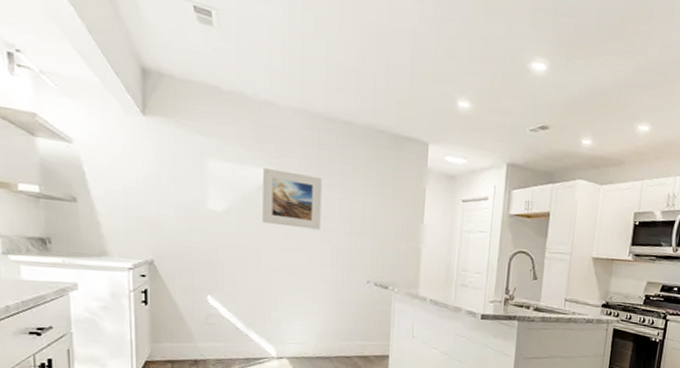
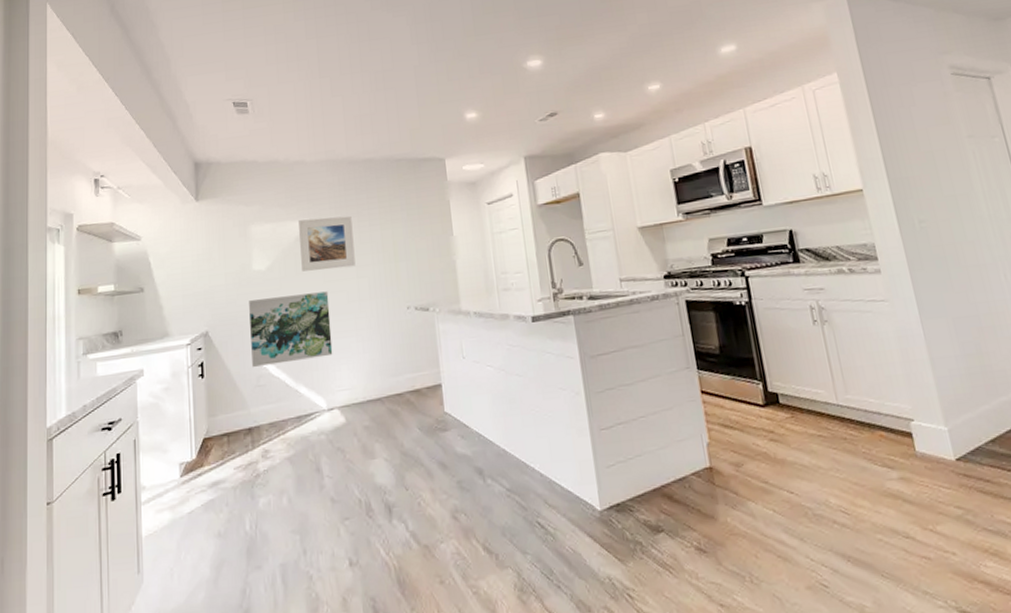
wall art: none [201,239,289,310] -> present [249,291,333,367]

